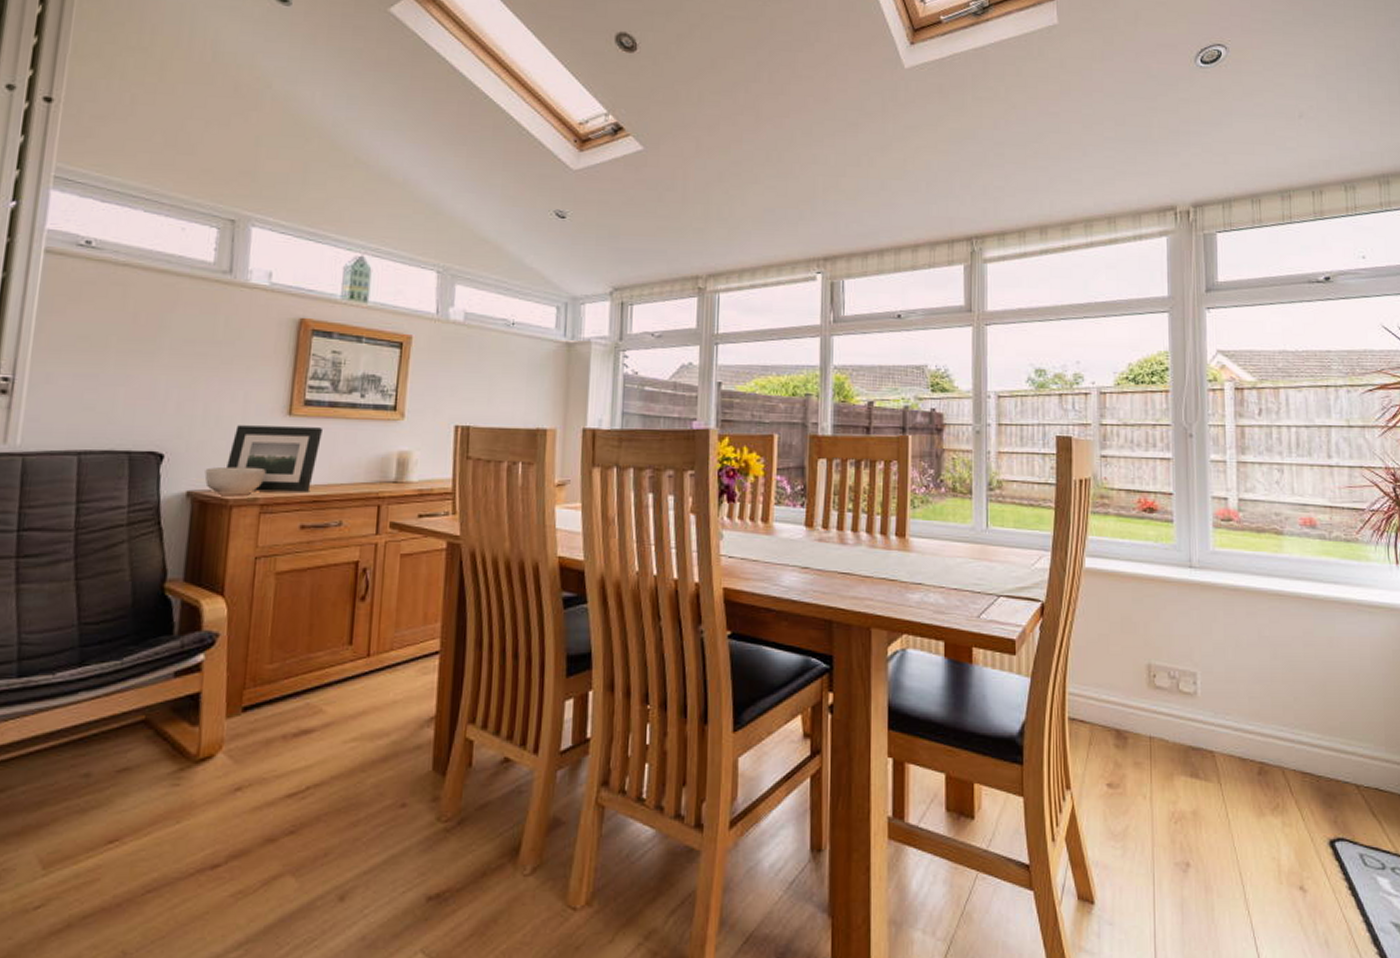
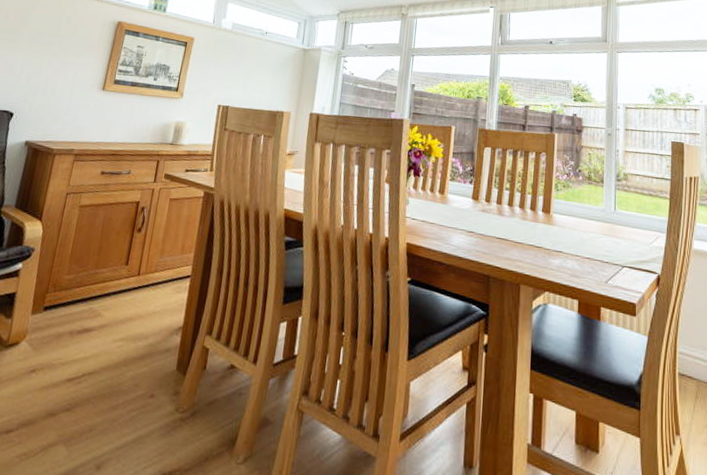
bowl: present [204,466,266,497] -> none [39,124,82,147]
picture frame: present [227,425,322,492] -> none [55,95,125,147]

